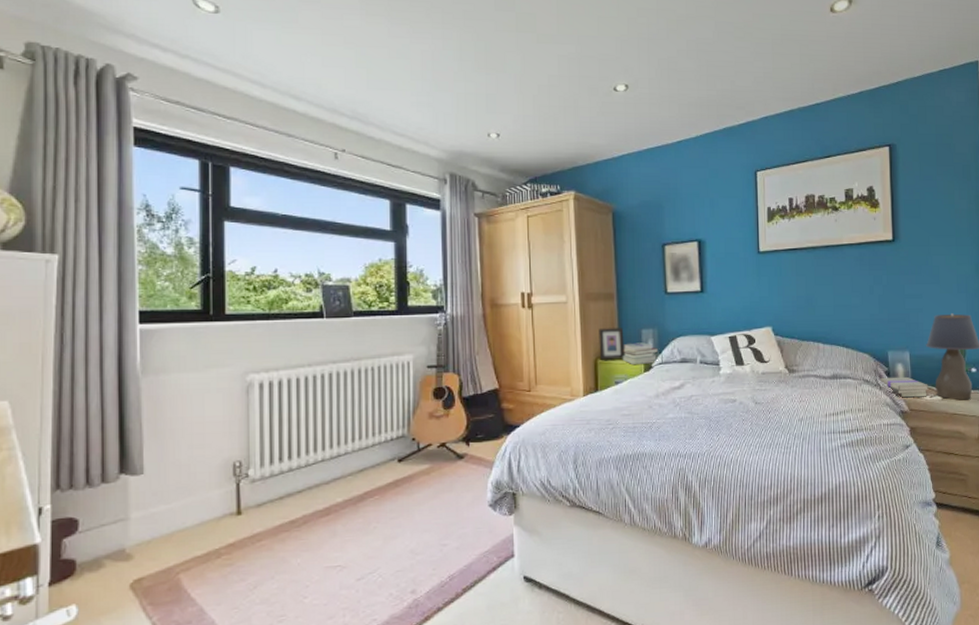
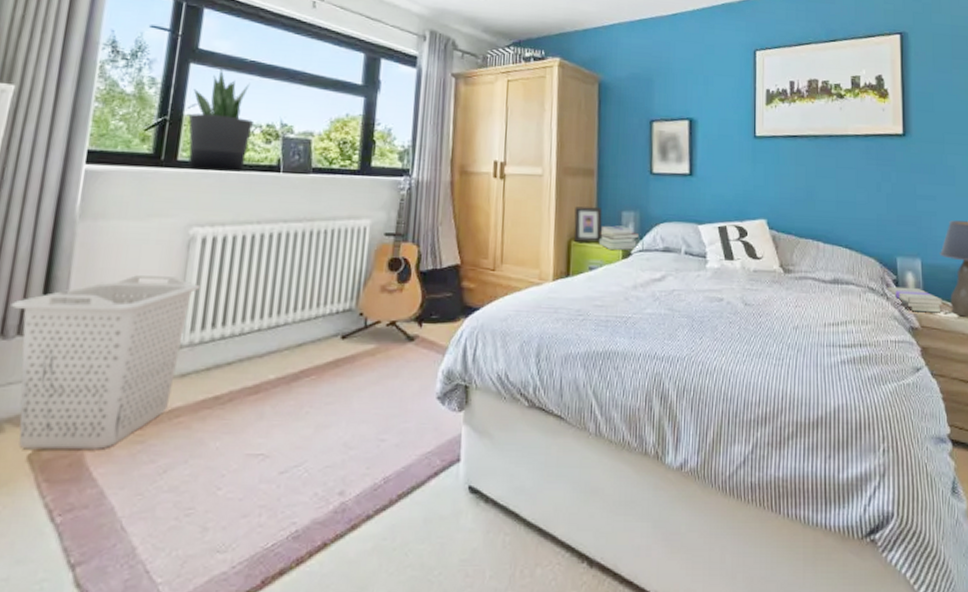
laundry basket: none [91,420,264,580] -> present [10,275,201,450]
planter: none [231,224,292,321] -> present [188,68,253,172]

